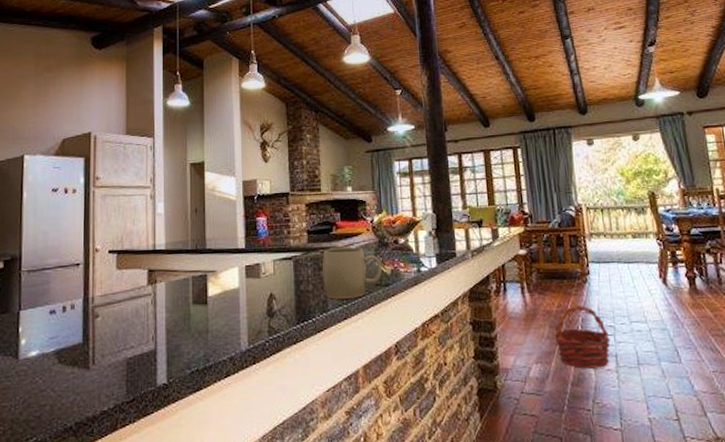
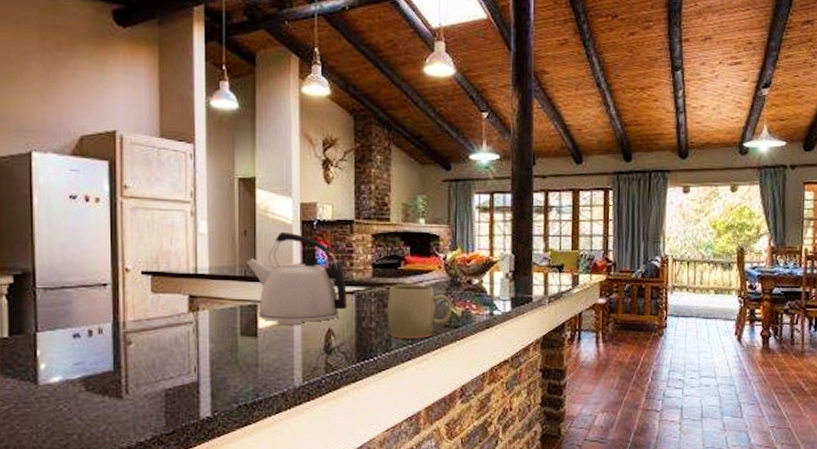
kettle: none [197,207,287,293] -> present [246,231,348,326]
basket: present [553,304,611,369] -> none [623,357,678,420]

